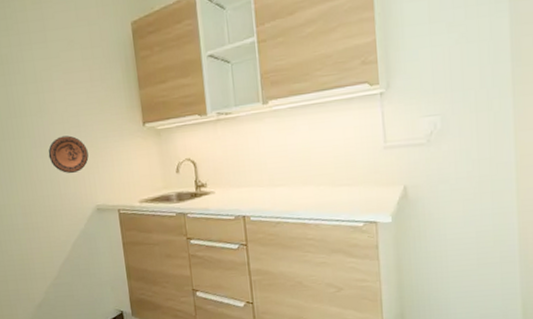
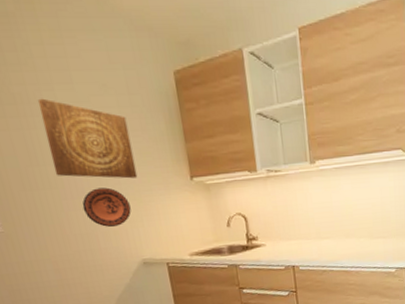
wall art: none [18,57,96,127] -> present [37,98,138,179]

